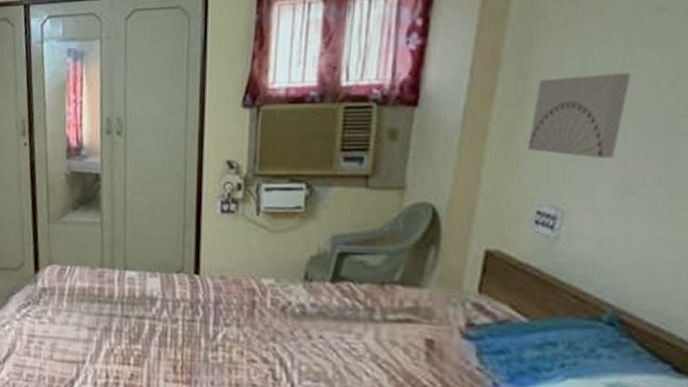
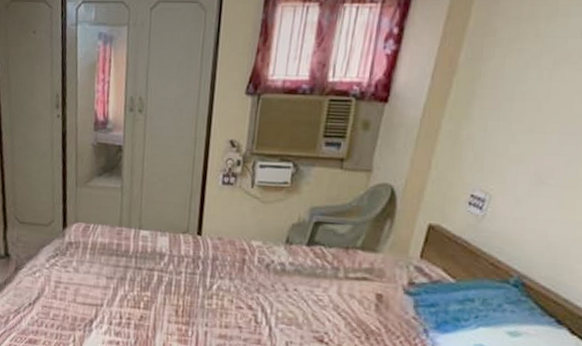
wall art: present [528,73,631,159] -> none [470,84,554,155]

